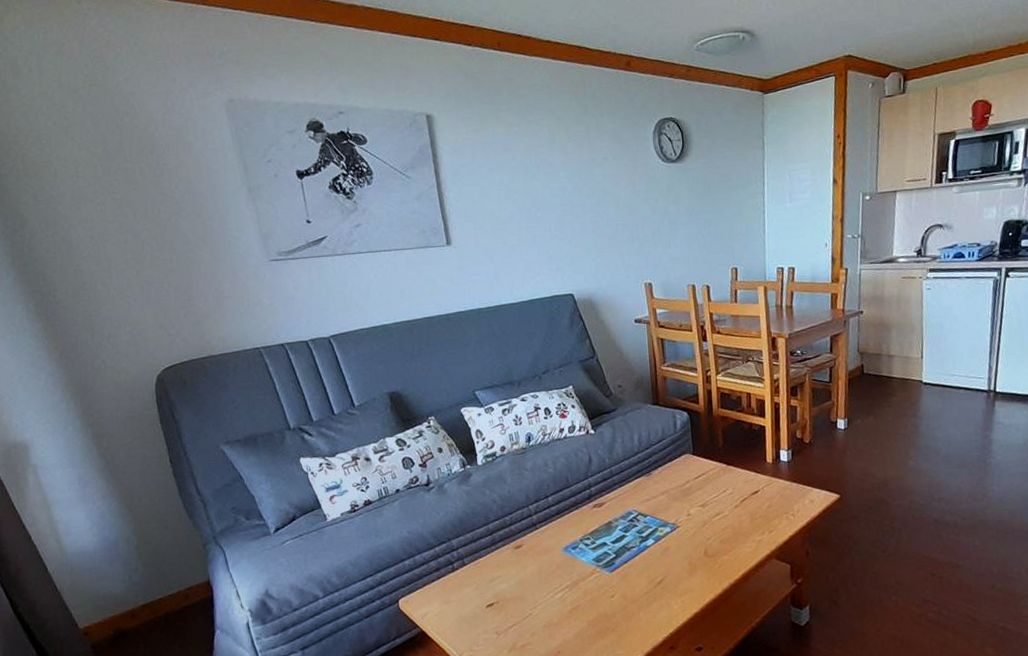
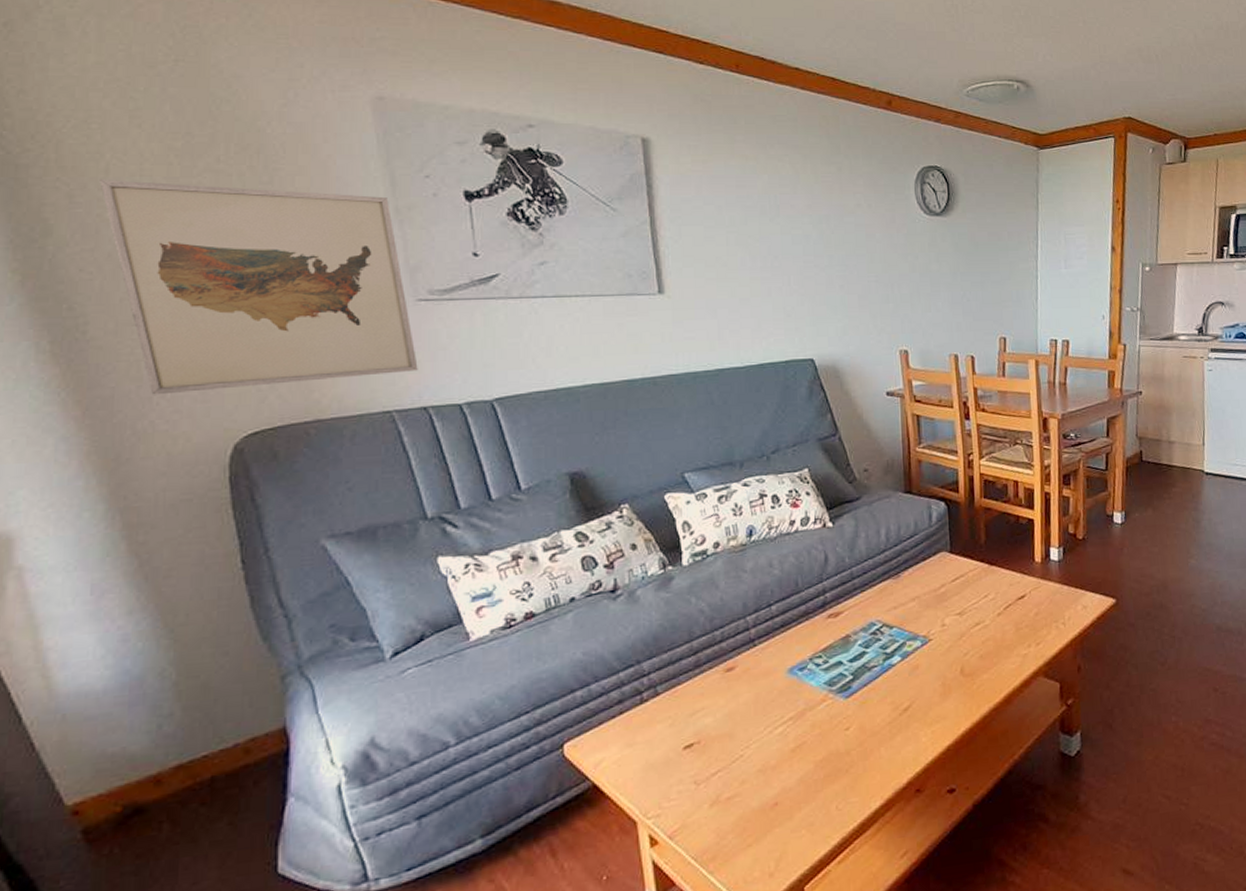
wall art: none [52,180,275,341] -> present [99,180,418,395]

